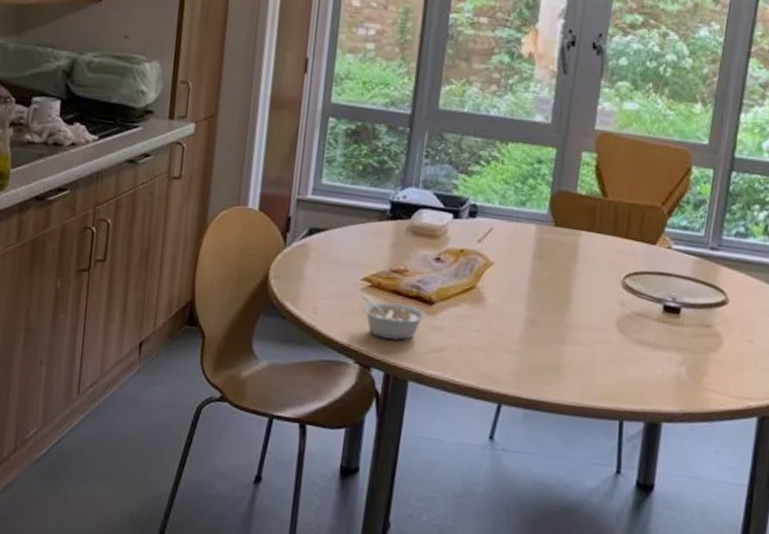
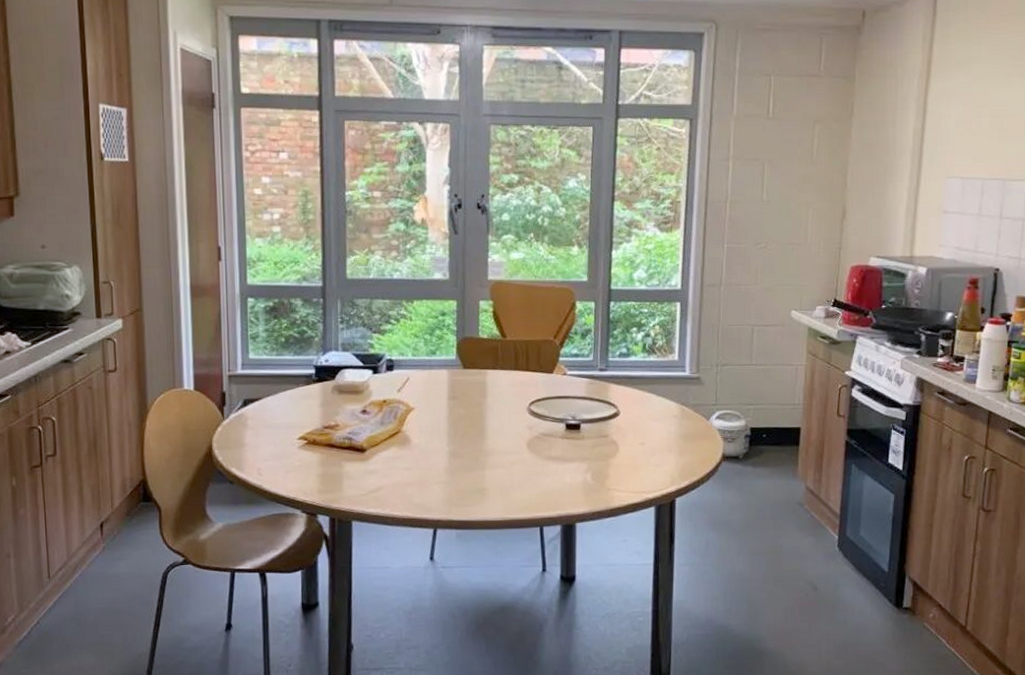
legume: present [362,294,427,341] -> none [300,451,361,488]

